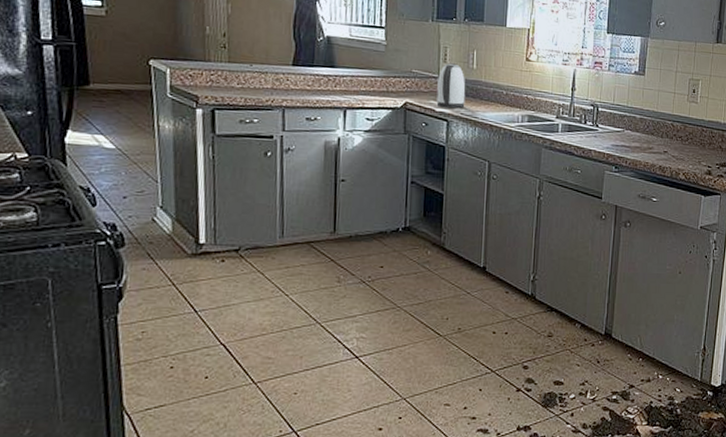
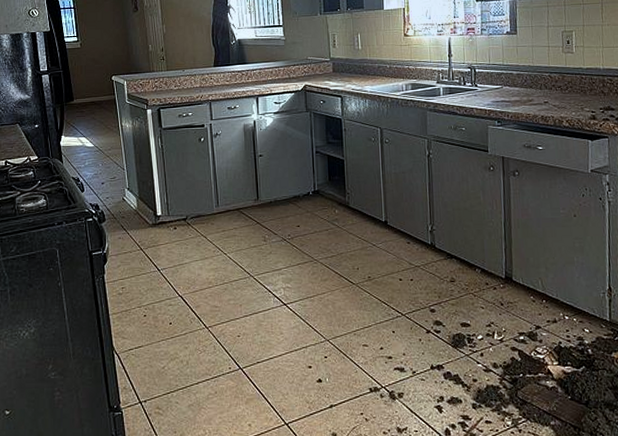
kettle: present [436,63,466,109] -> none [330,47,355,86]

